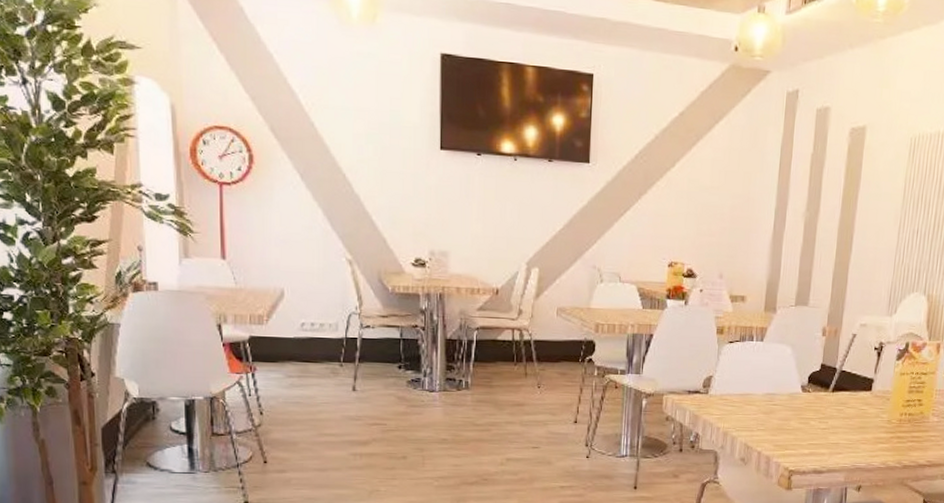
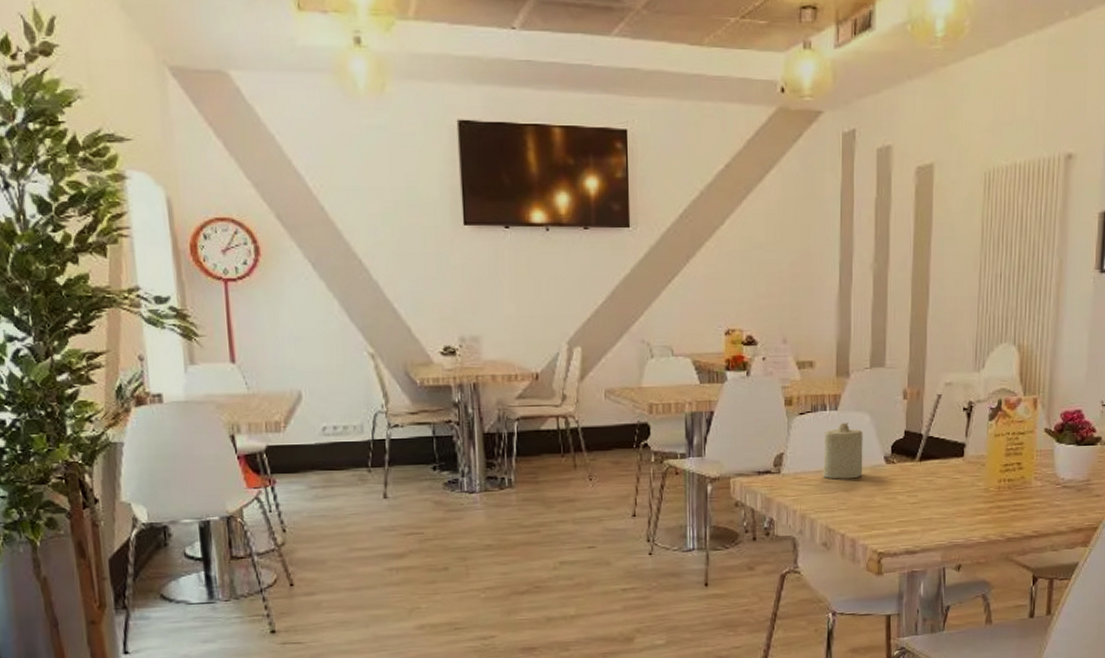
candle: none [745,353,784,403] -> present [822,423,863,479]

